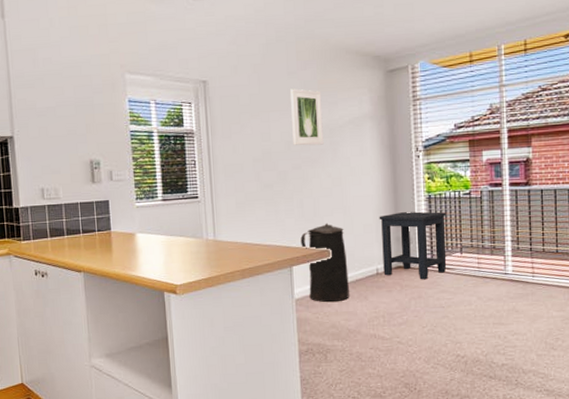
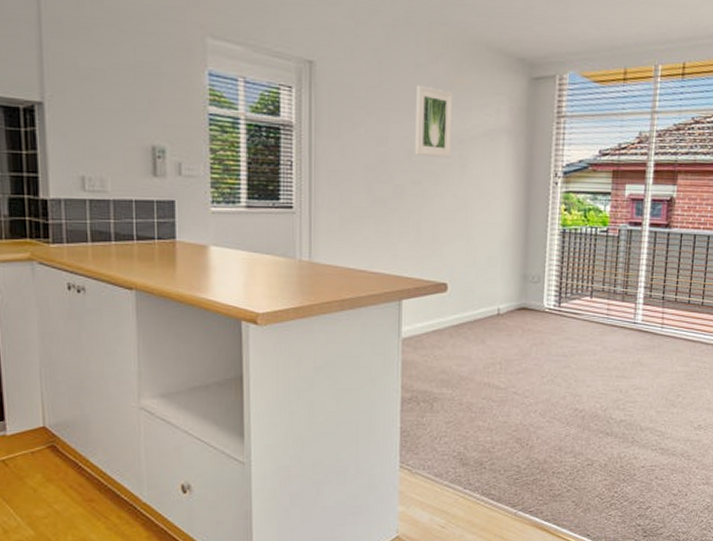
trash can: present [300,223,349,303] -> none [414,251,466,345]
side table: present [379,211,447,280] -> none [505,246,580,325]

